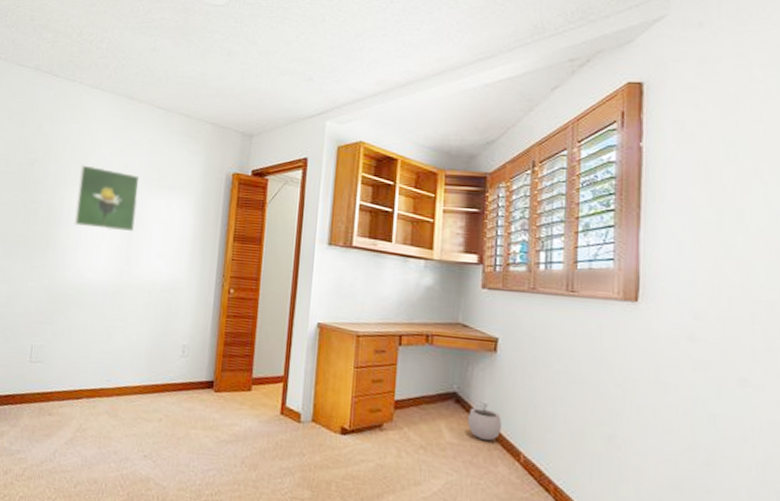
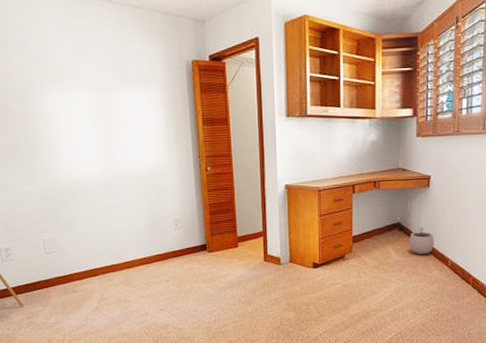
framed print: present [74,165,140,232] -> none [45,69,110,130]

